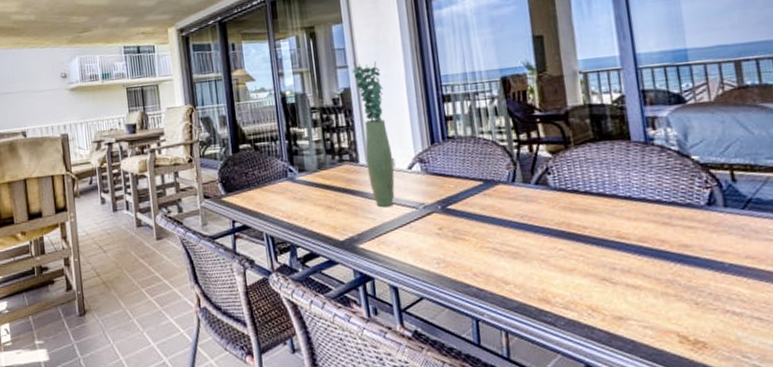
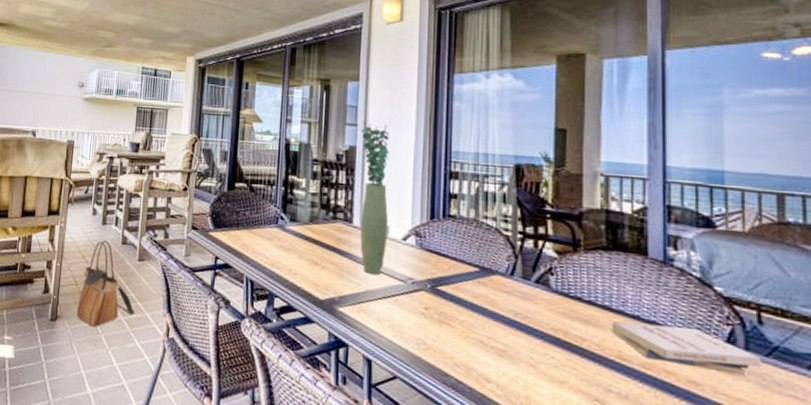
tote bag: none [103,227,164,314] -> present [76,241,136,327]
books: none [607,196,740,233] -> present [611,321,762,376]

